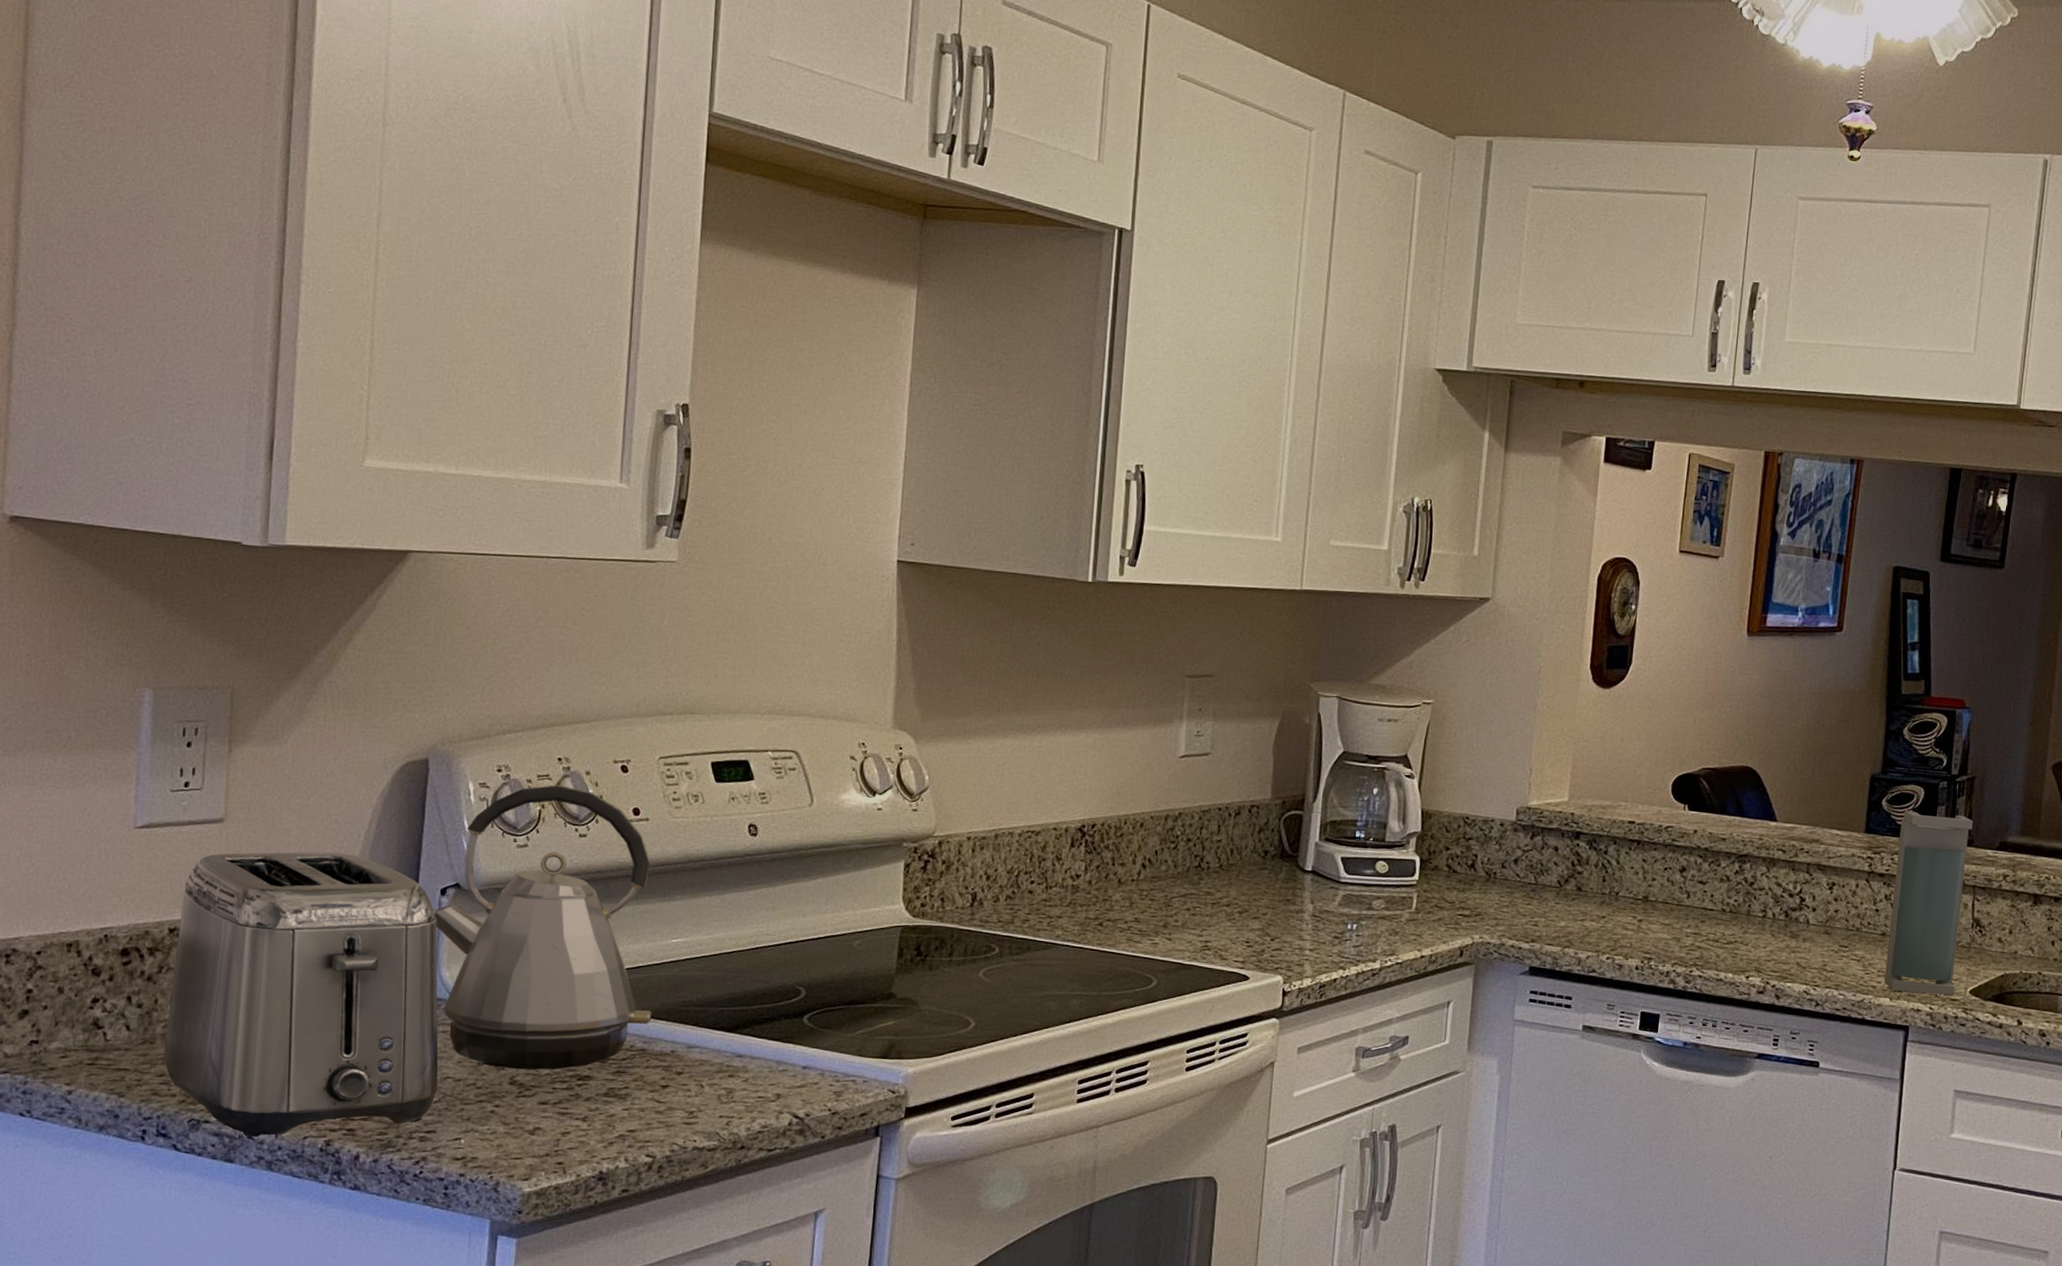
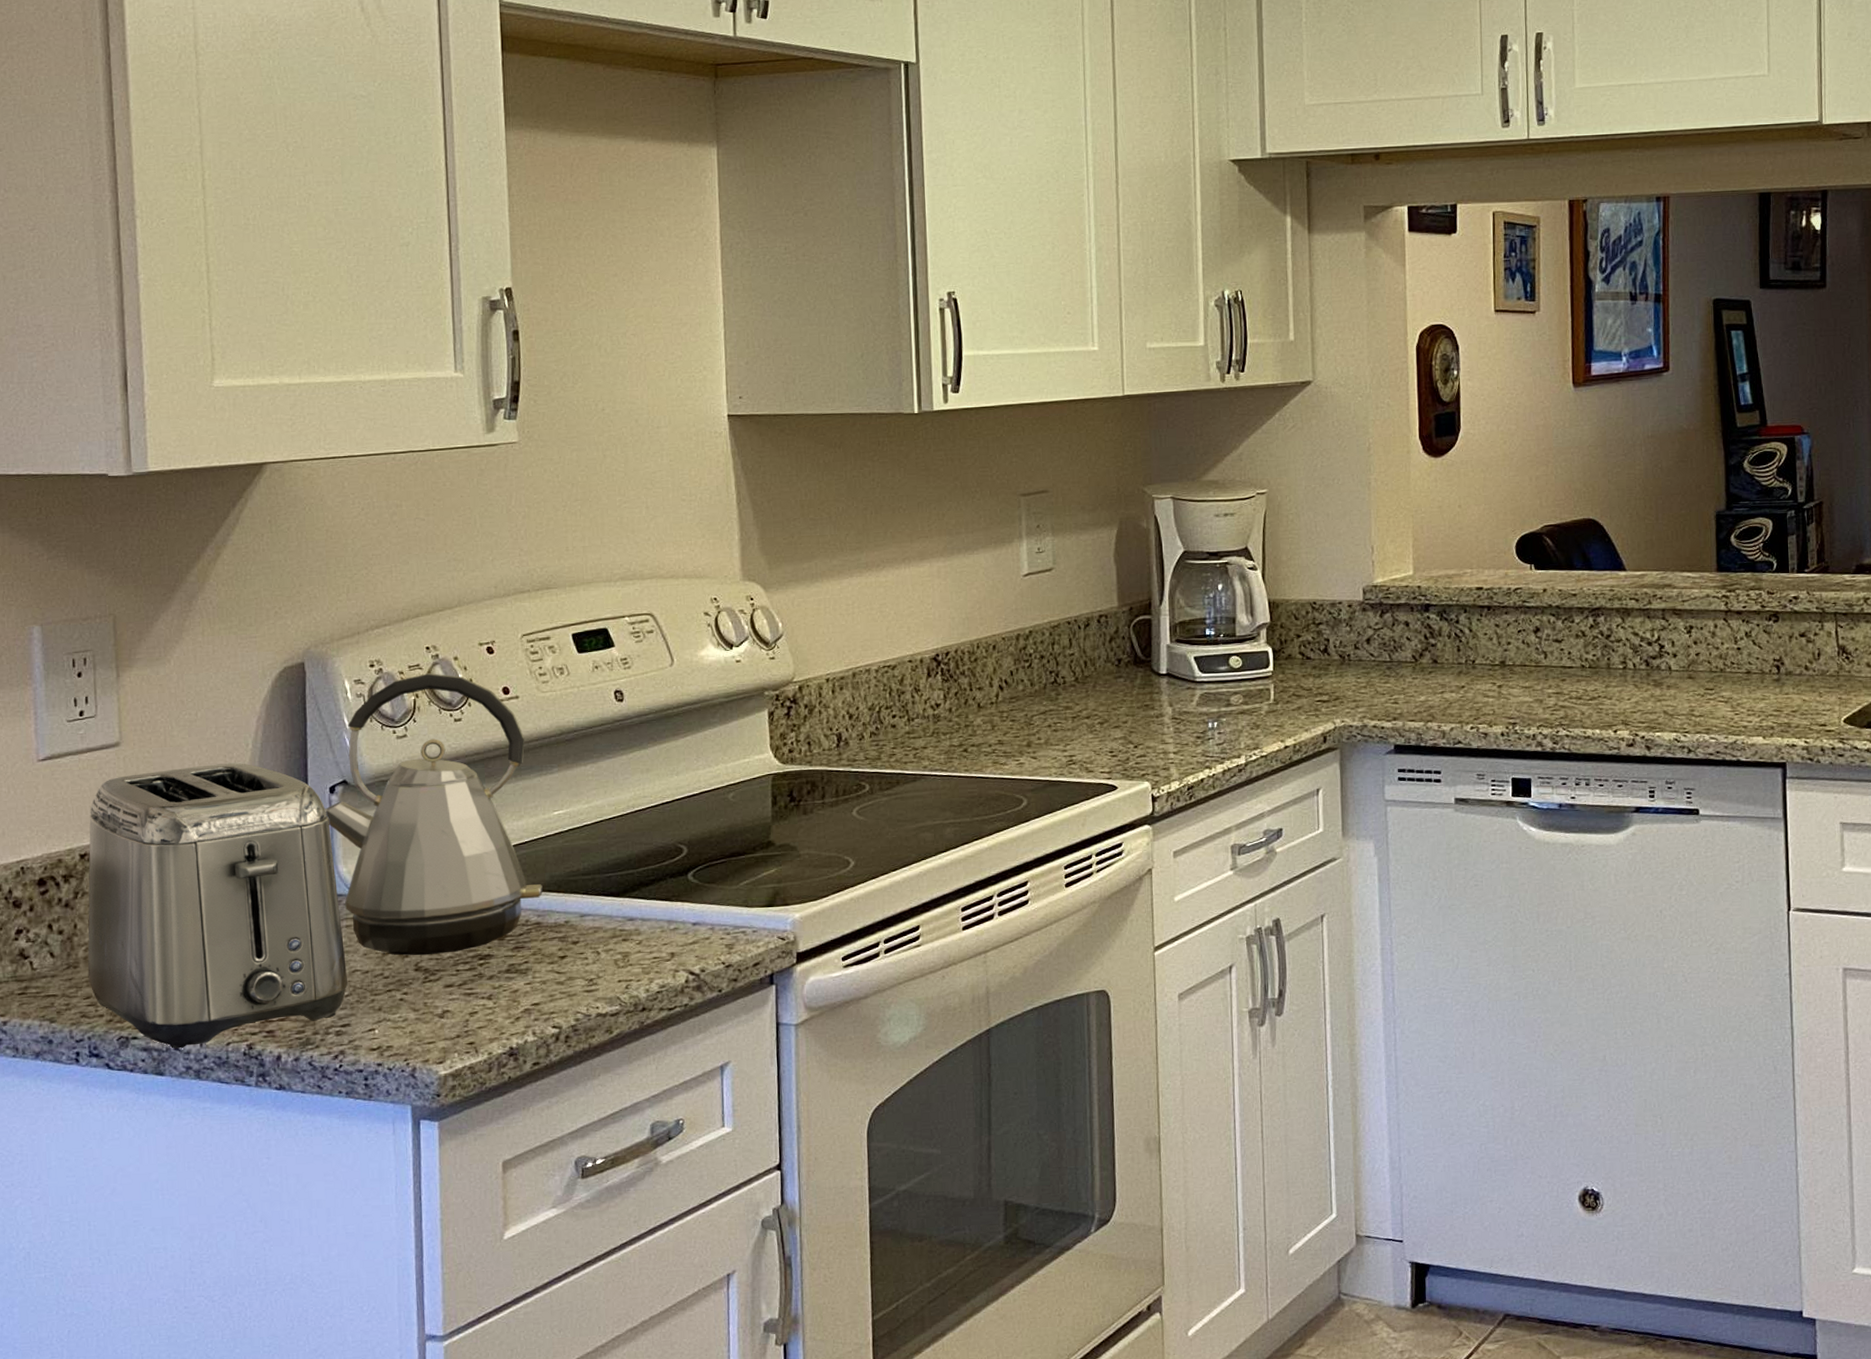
soap dispenser: present [1884,811,1974,995] -> none [1752,543,1828,728]

